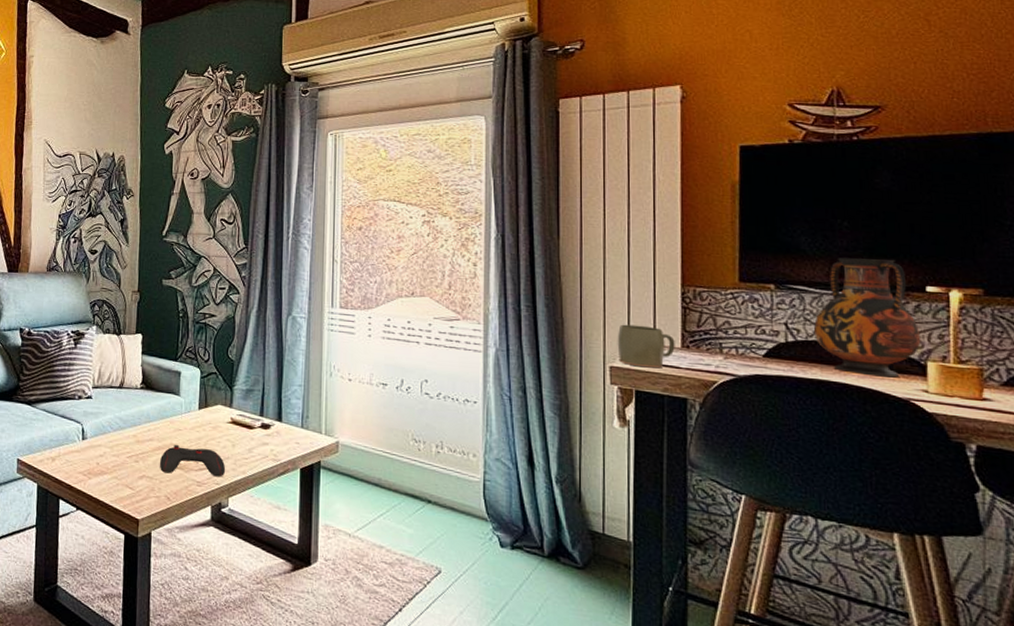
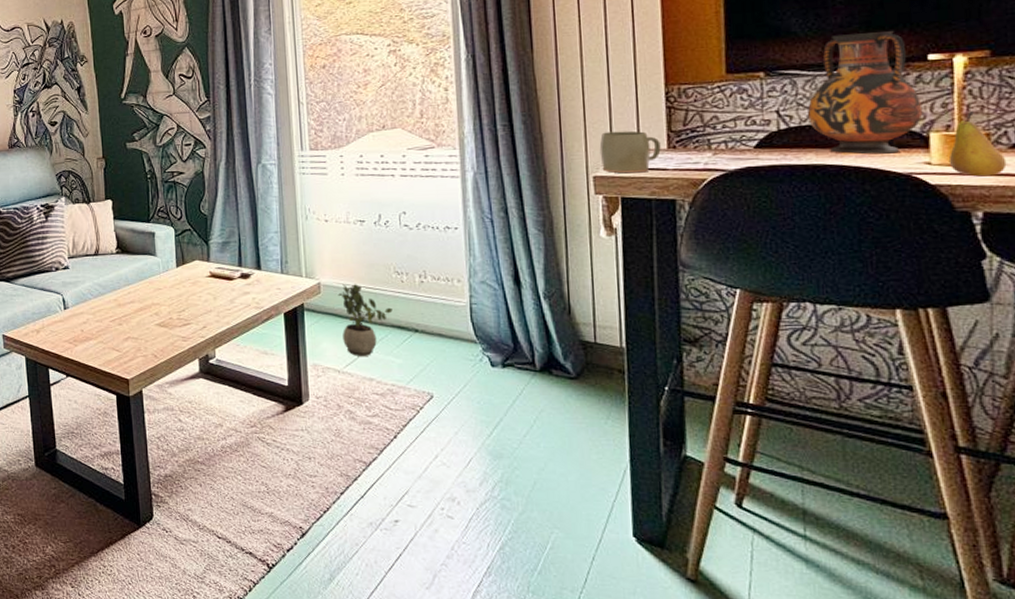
game controller: present [159,445,226,477] -> none [142,304,210,332]
potted plant: none [355,446,407,522] -> present [338,284,393,356]
fruit: none [944,345,999,411] -> present [948,111,1007,177]

